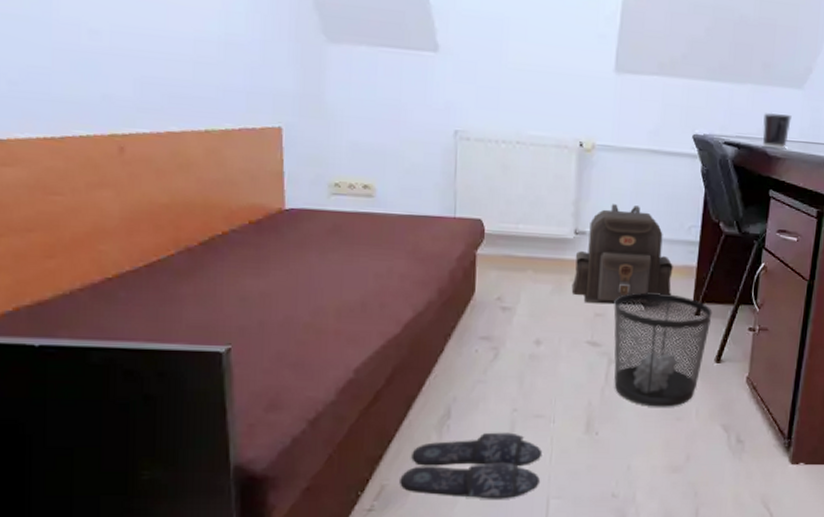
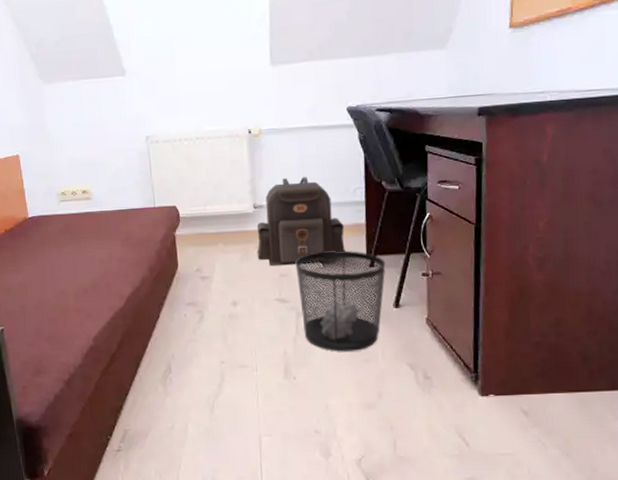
slippers: present [400,432,541,499] -> none [138,381,251,439]
mug: present [762,112,792,148] -> none [411,75,439,107]

